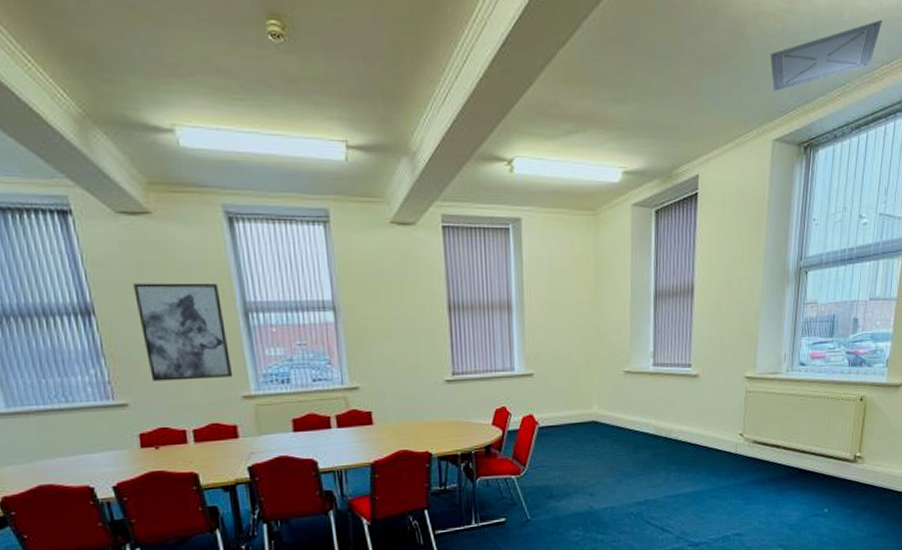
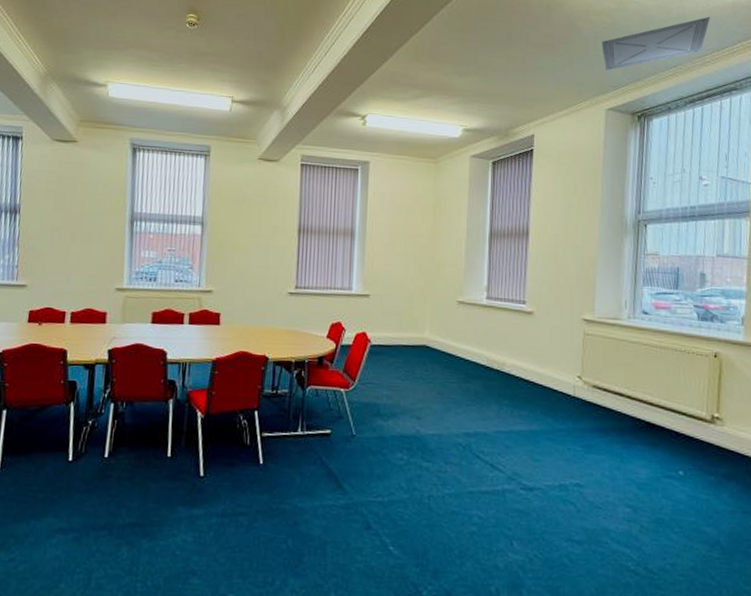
wall art: present [133,283,233,382] -> none [49,192,115,272]

